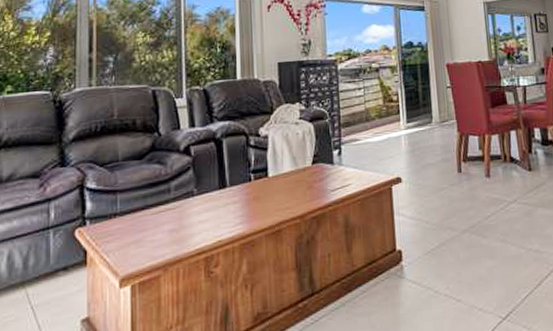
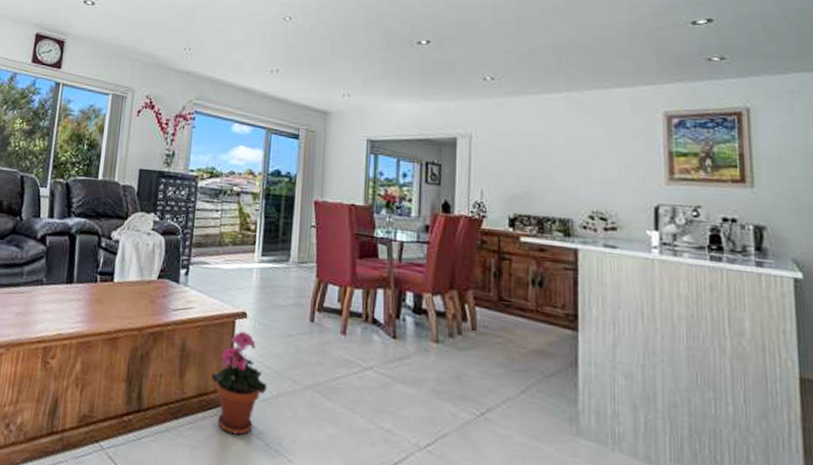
potted plant: none [376,195,430,292] -> present [211,331,268,436]

